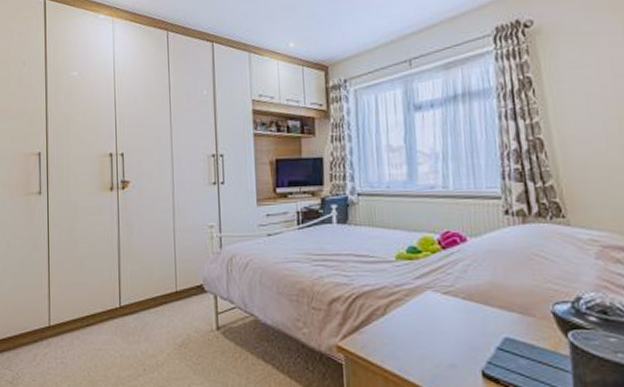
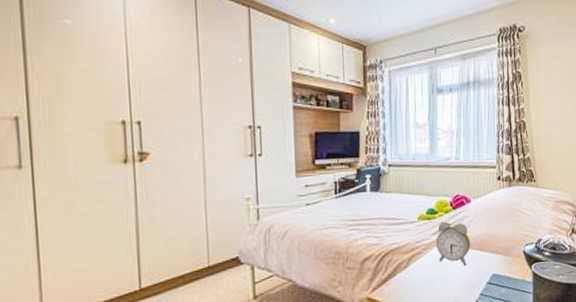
alarm clock: none [420,263,470,322] -> present [436,221,471,266]

